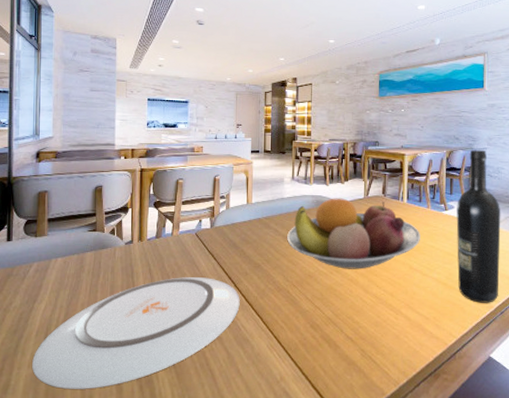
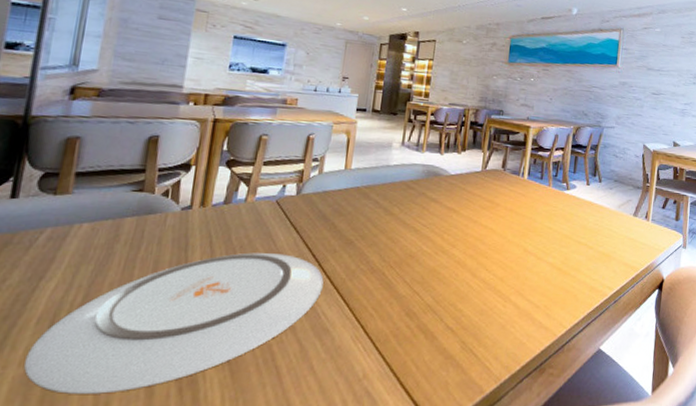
fruit bowl: present [287,198,420,269] -> none [388,169,539,250]
wine bottle: present [456,149,501,303] -> none [573,127,624,291]

